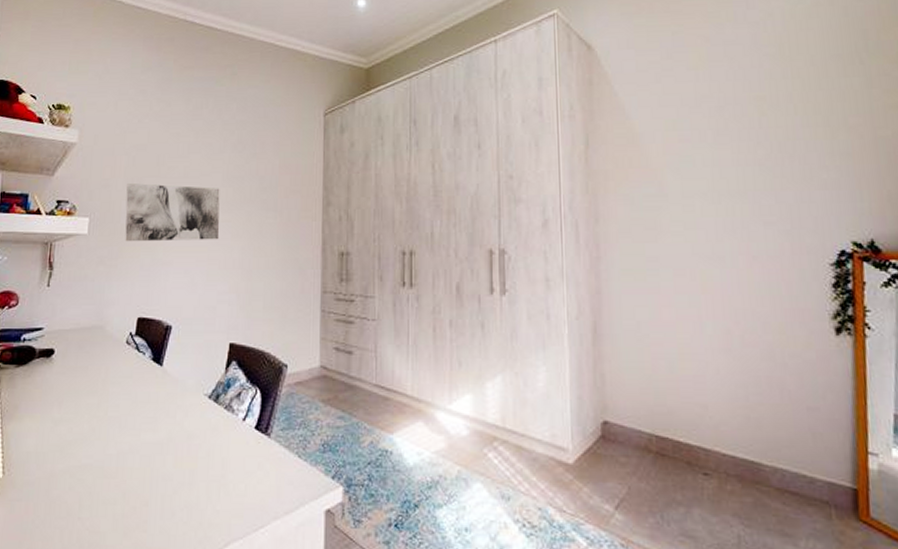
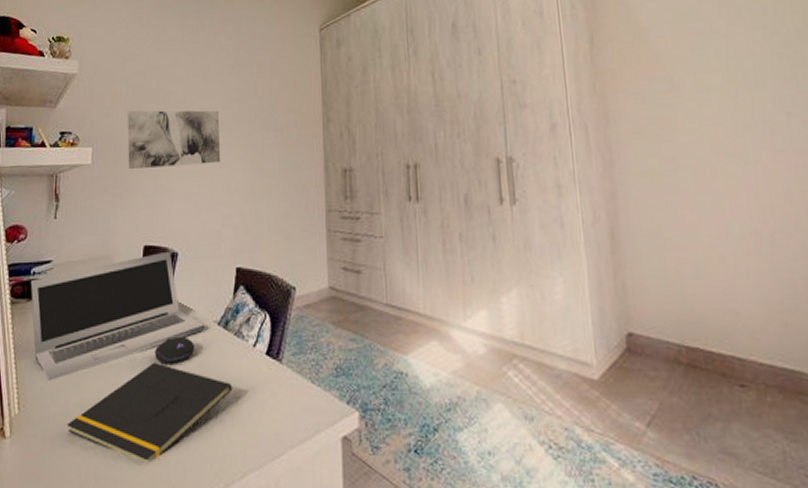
laptop: none [20,324,195,447] -> present [30,251,204,381]
notepad: none [51,432,220,529] -> present [66,362,233,463]
computer mouse: none [143,407,185,436] -> present [154,336,195,366]

